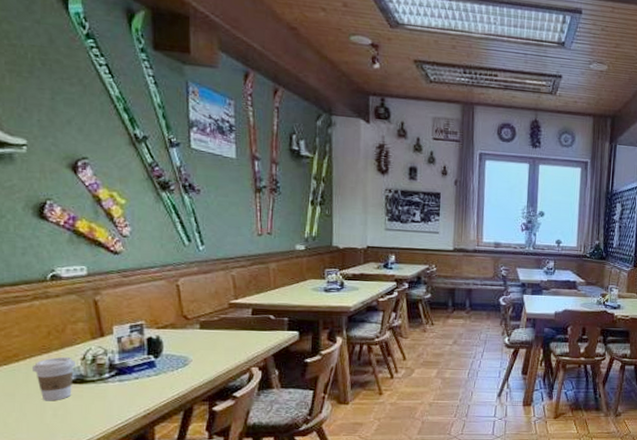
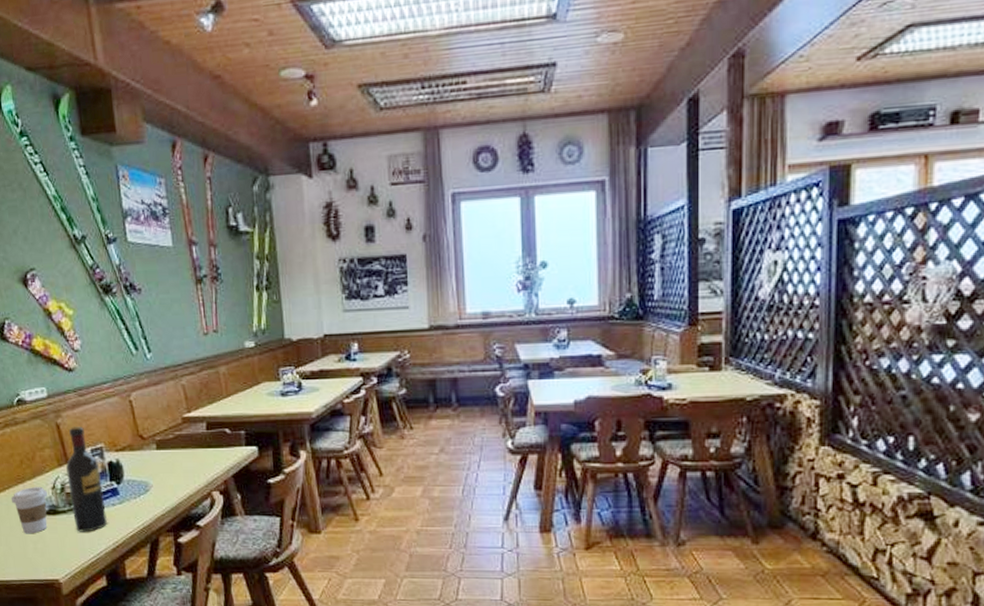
wine bottle: none [100,304,140,401] -> present [66,426,107,532]

